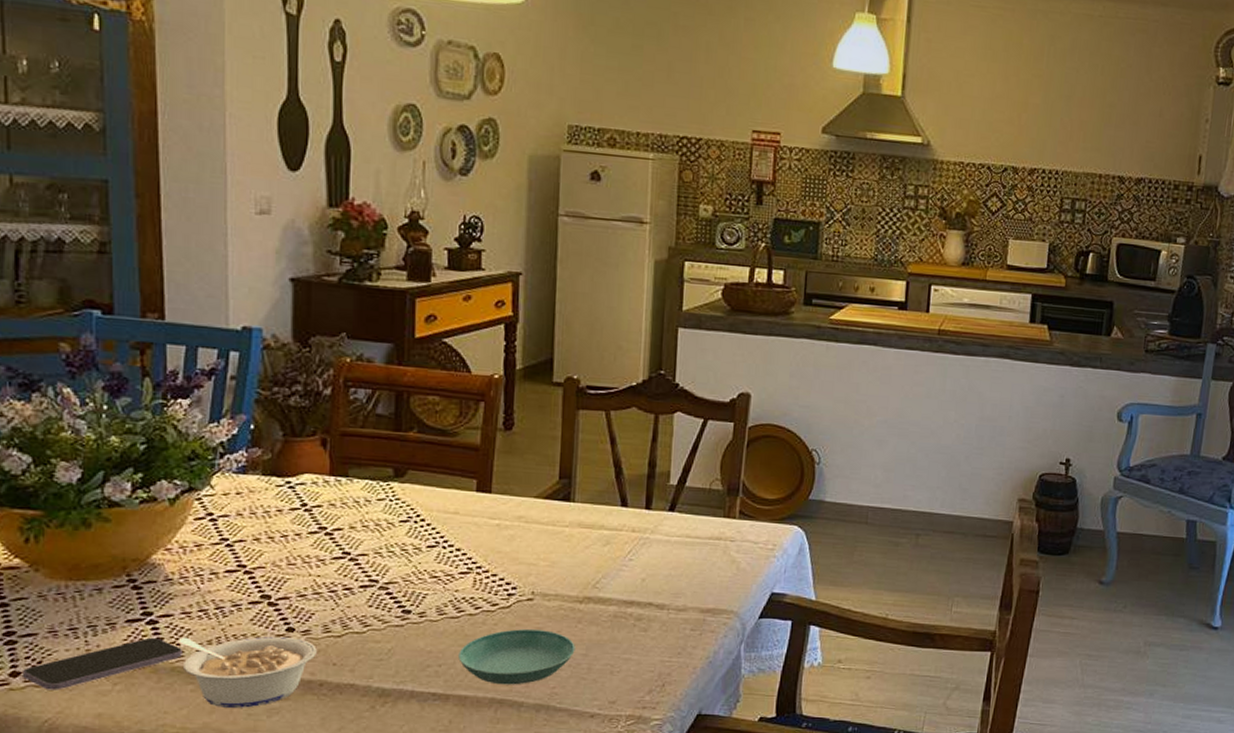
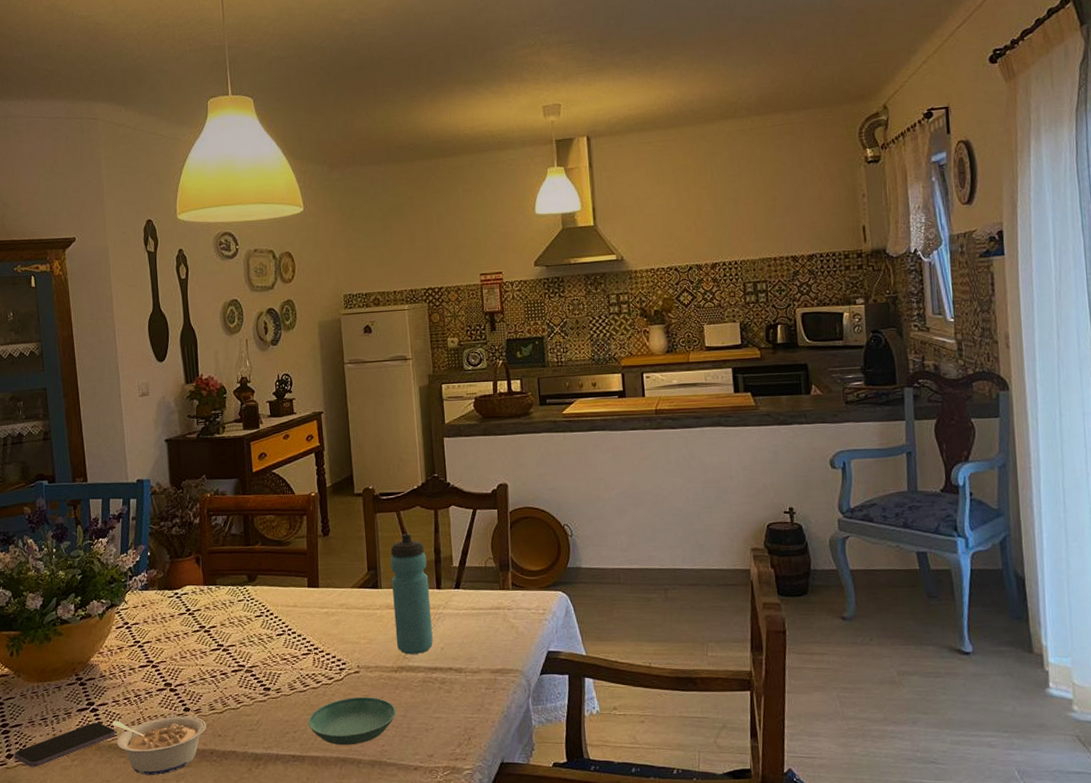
water bottle: none [585,439,637,584] -> present [390,533,433,654]

